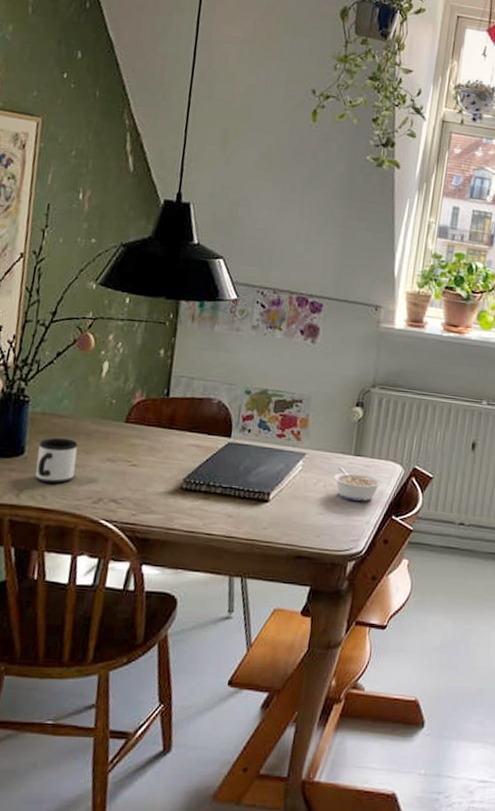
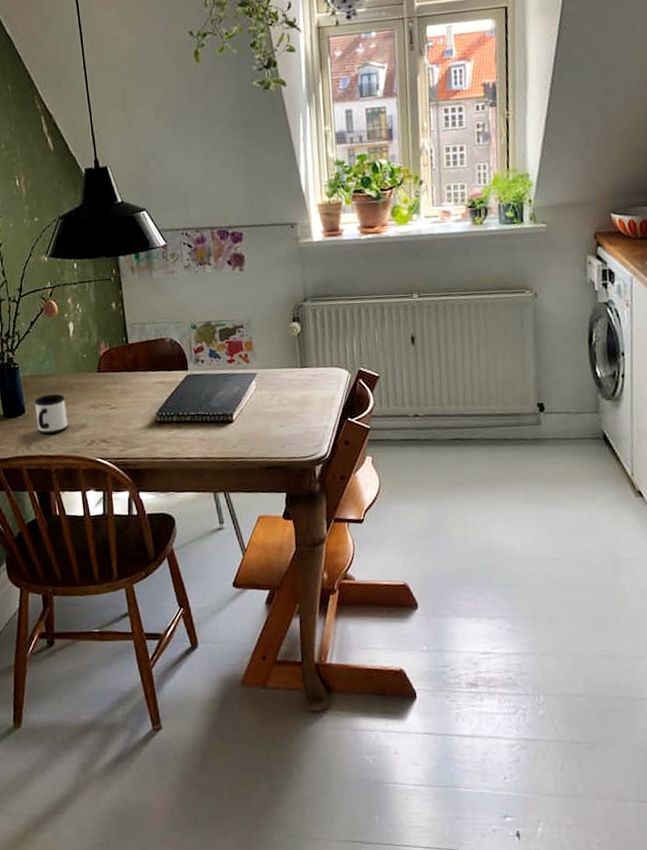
legume: present [333,466,383,501] -> none [286,380,332,409]

